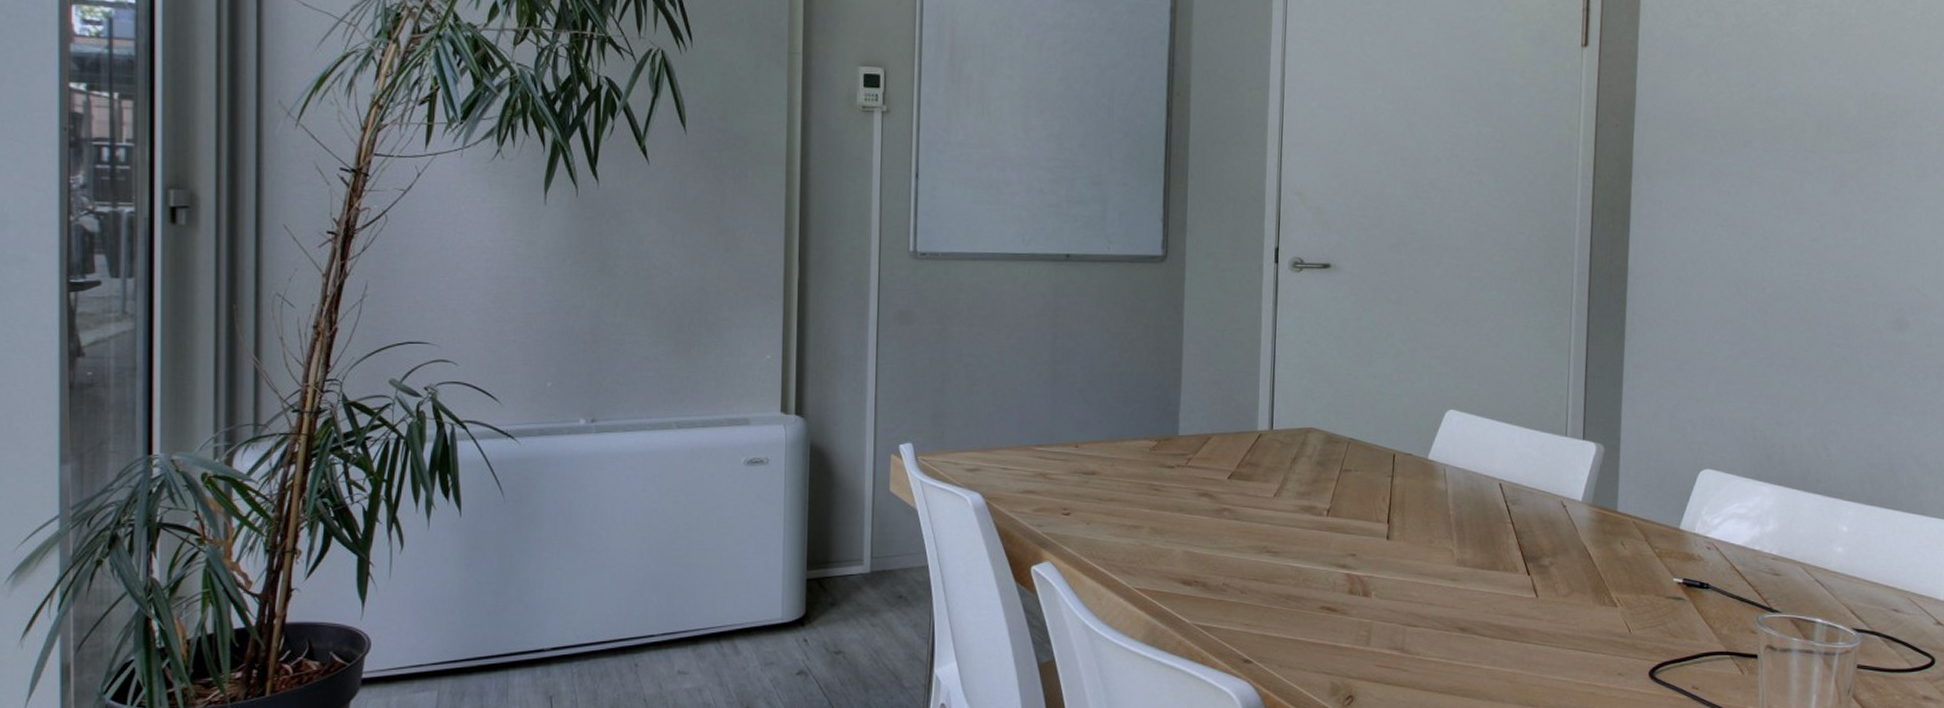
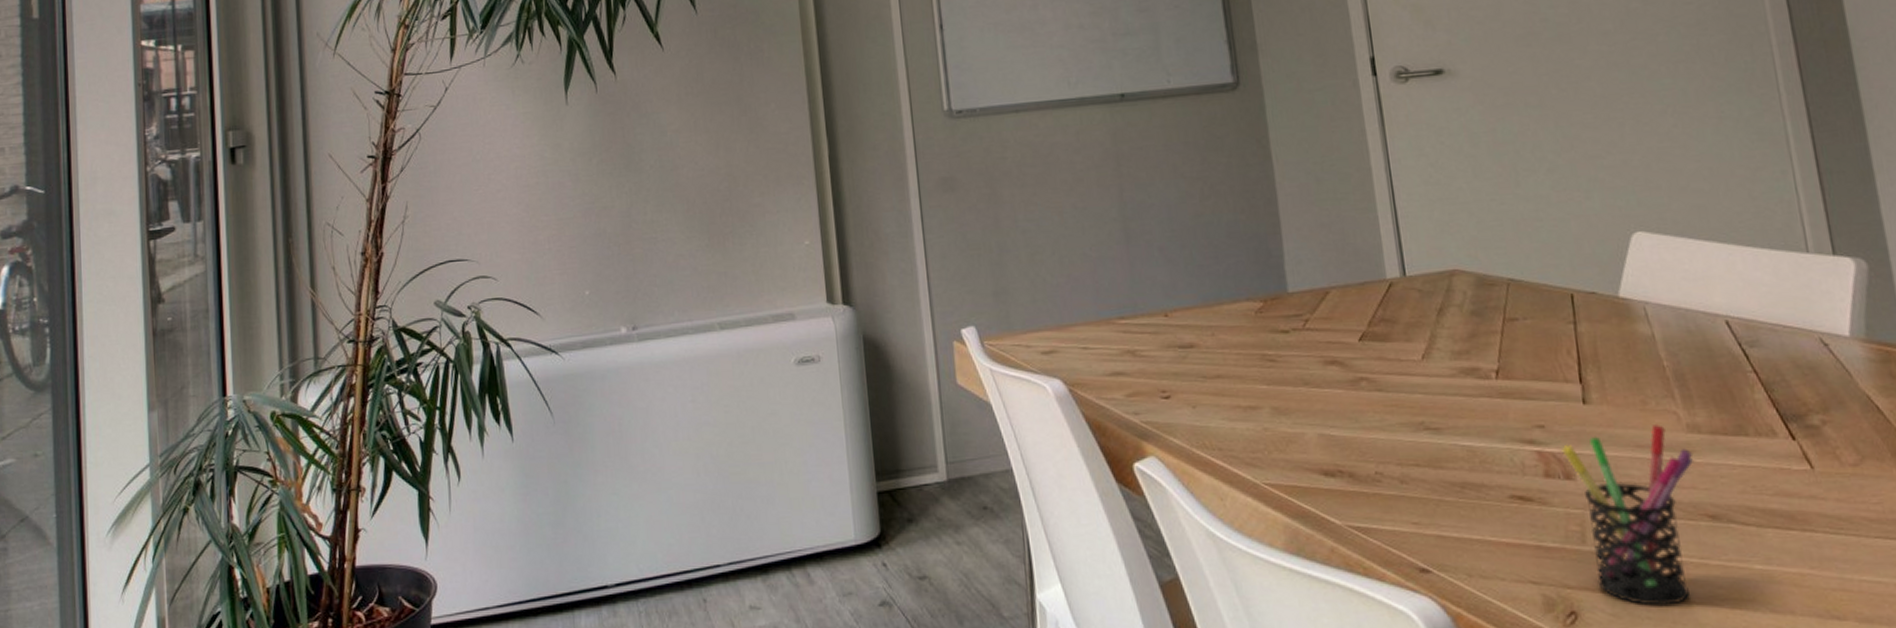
pen holder: none [1365,557,1458,694] -> present [1562,423,1694,607]

